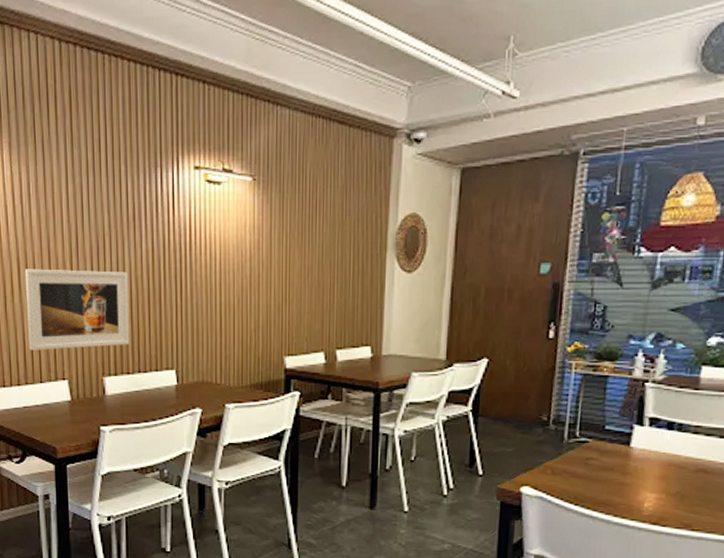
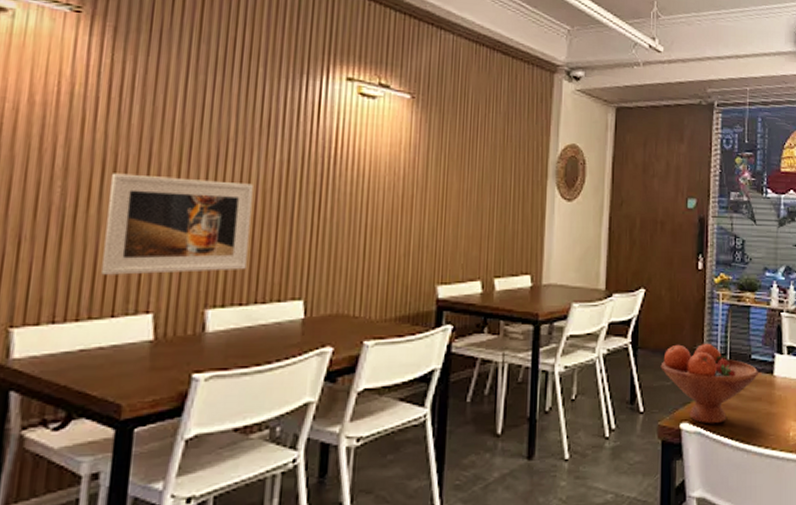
fruit bowl: none [502,413,612,490] -> present [660,344,758,424]

